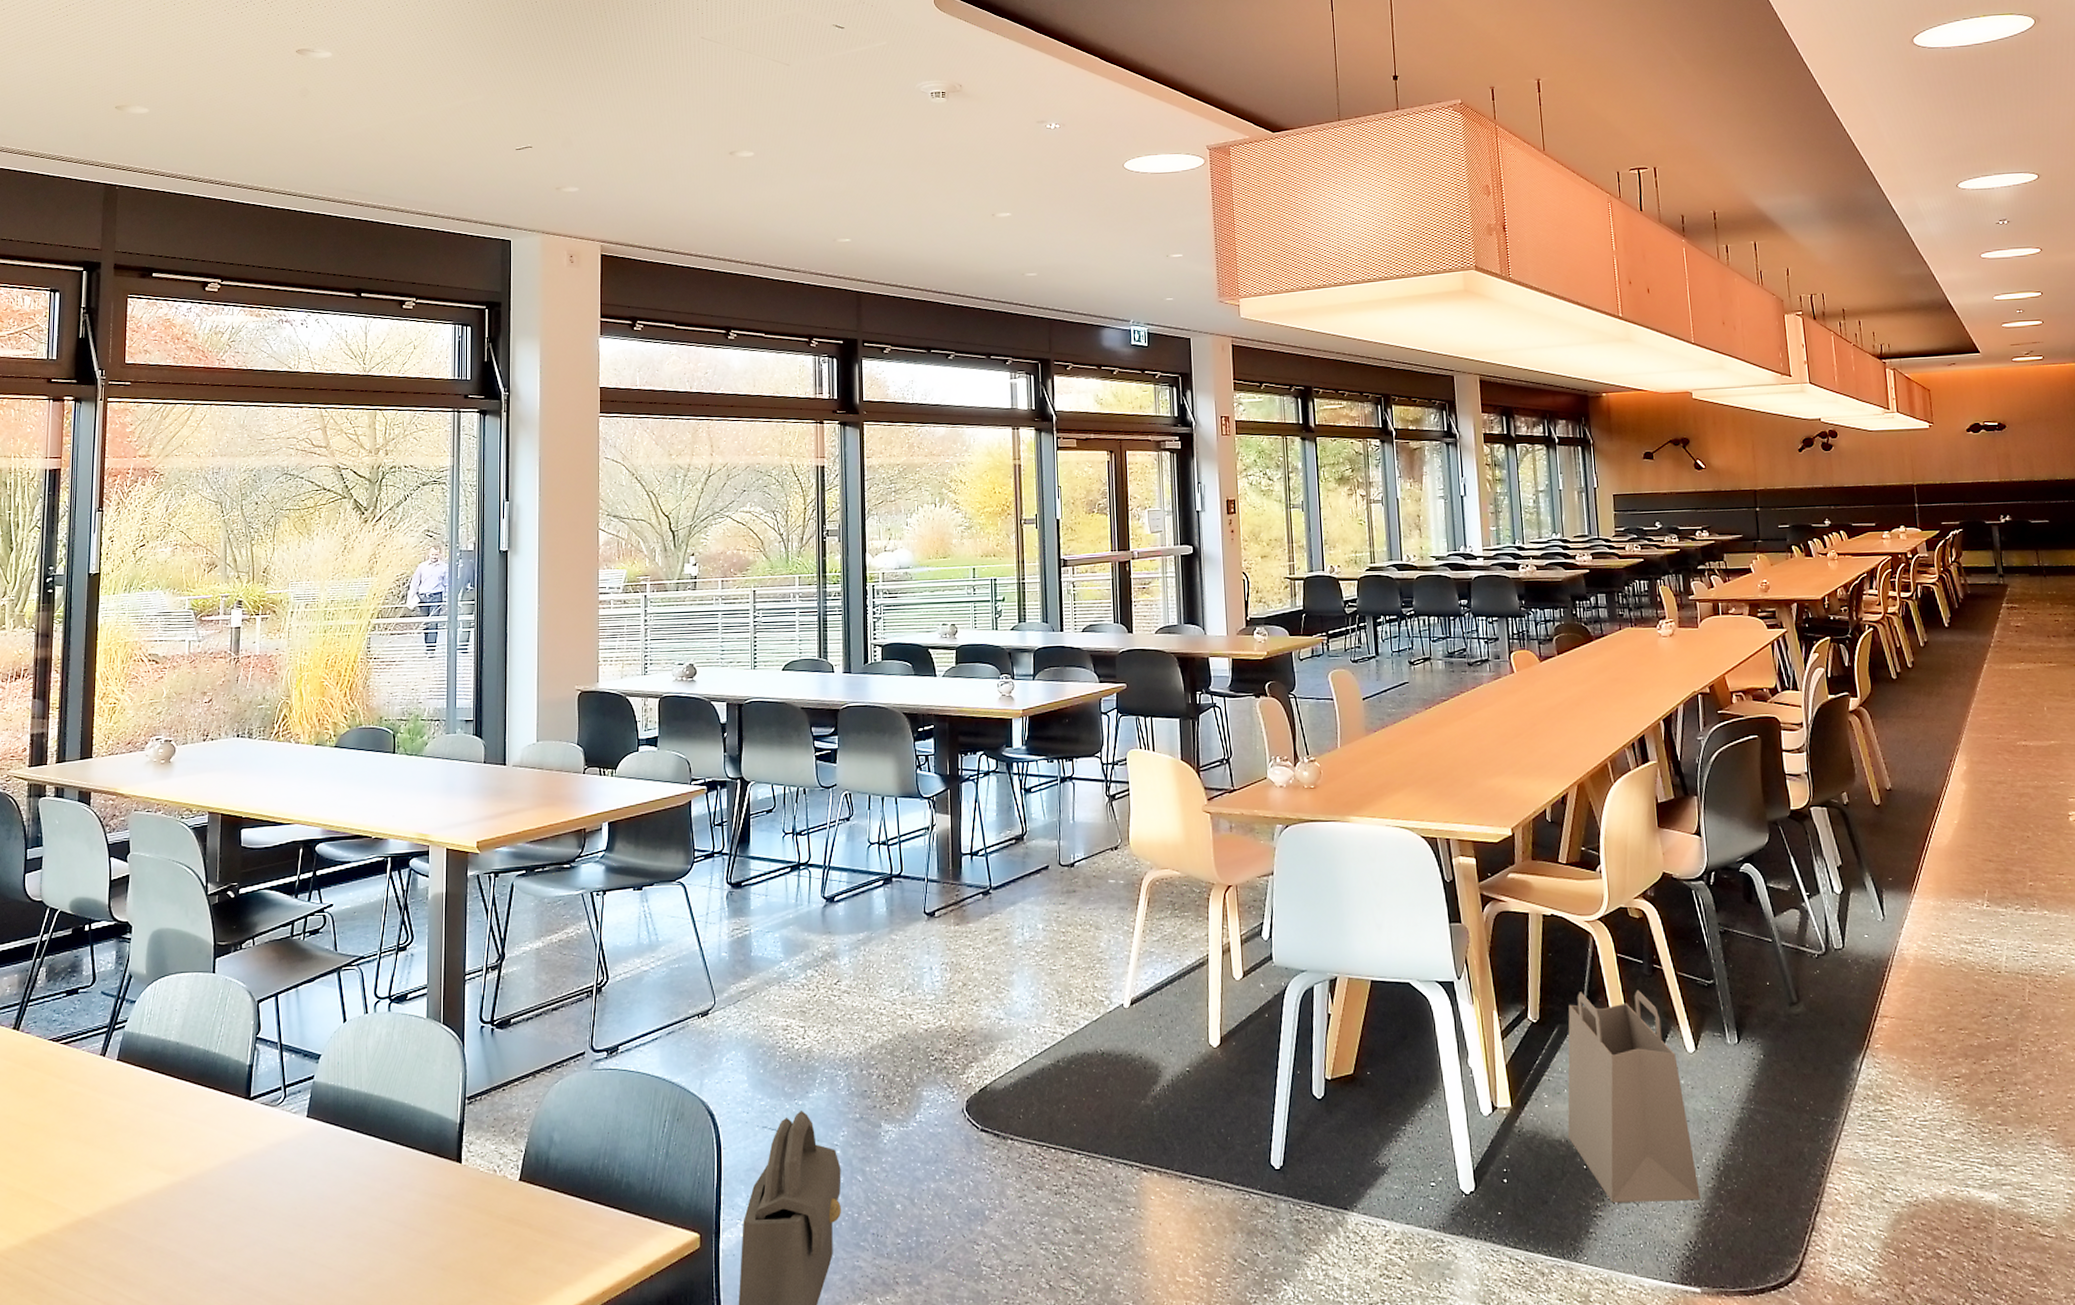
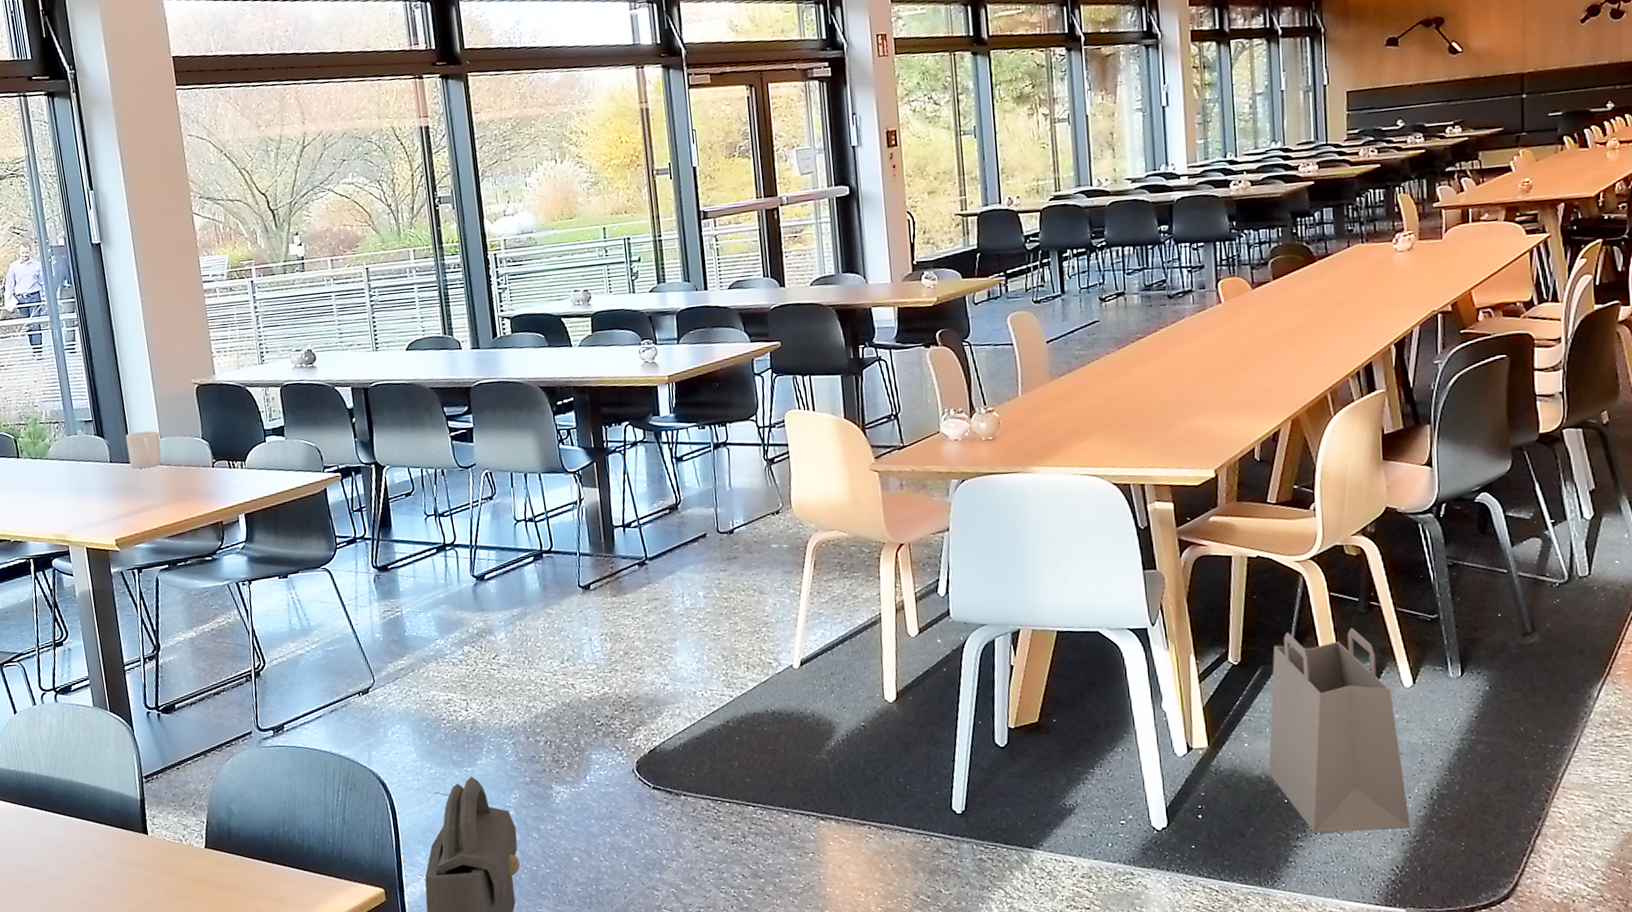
mug: none [503,733,536,771] -> present [125,430,162,469]

